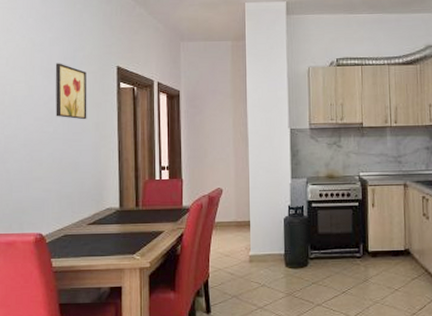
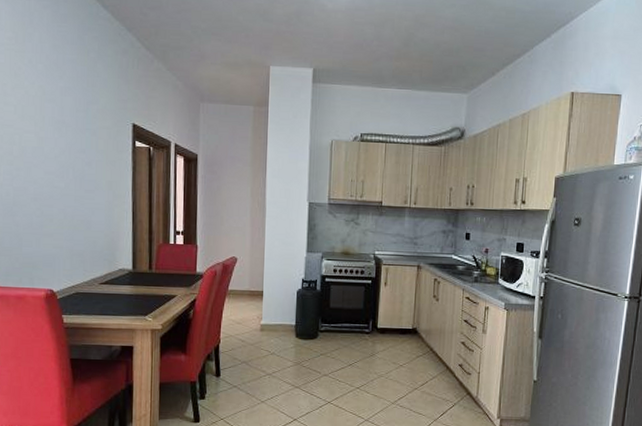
wall art: present [55,63,87,120] -> none [67,115,101,178]

